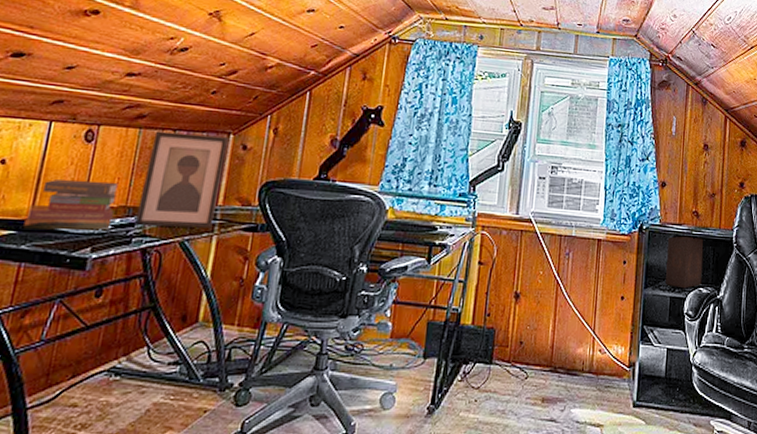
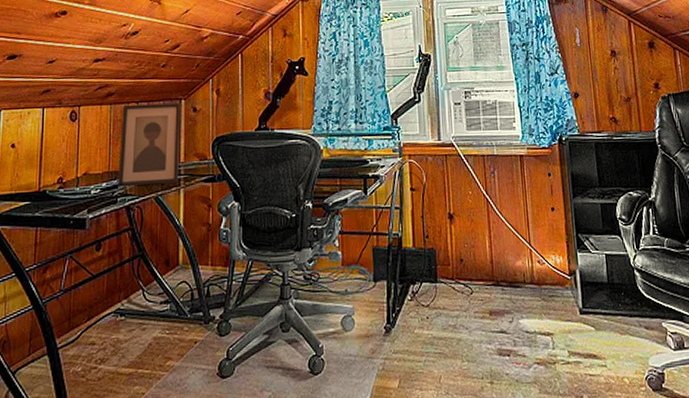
books: present [23,179,119,231] -> none [35,152,101,200]
decorative box: present [666,236,704,289] -> none [589,143,631,195]

